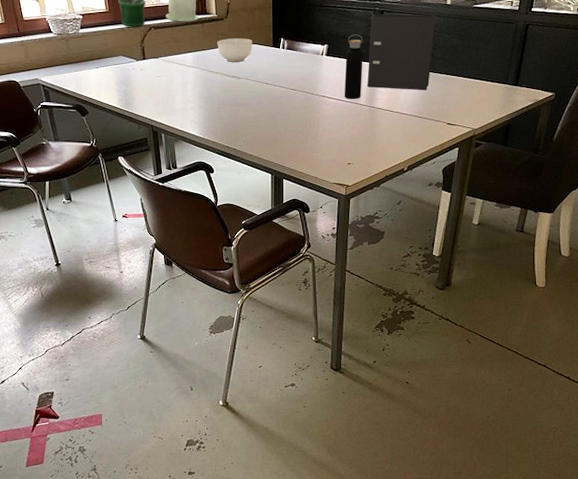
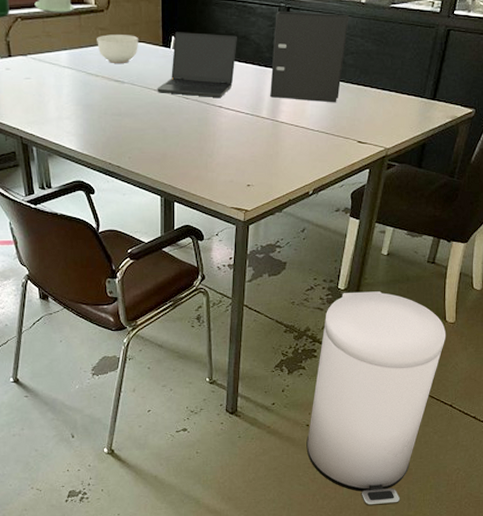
laptop: none [268,34,339,88] -> present [157,32,238,97]
water bottle: present [344,34,363,99] -> none [243,34,265,111]
pedal bin: none [406,258,537,463] -> present [306,291,447,506]

